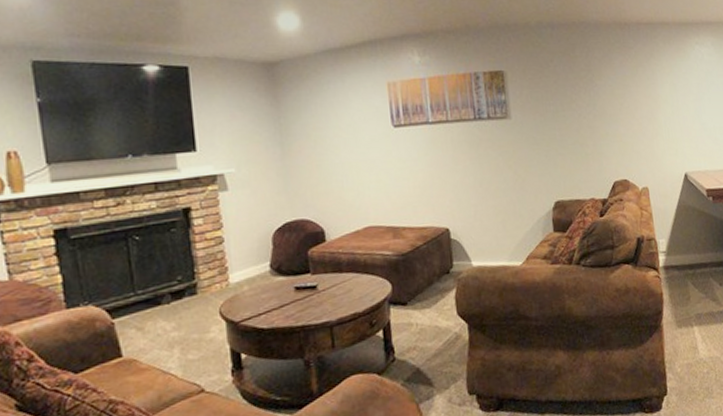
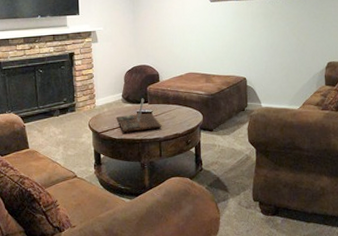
decorative tray: none [262,267,333,318] -> present [116,98,162,132]

